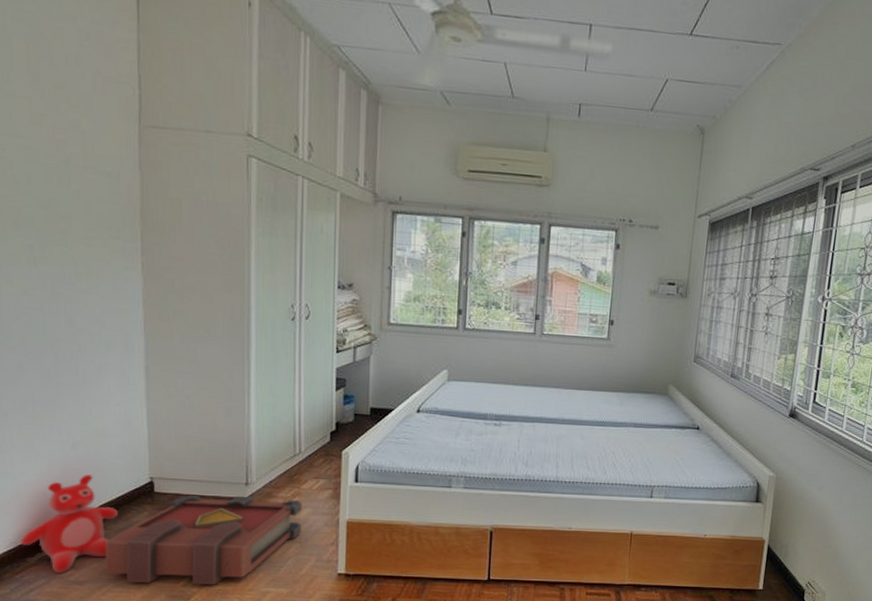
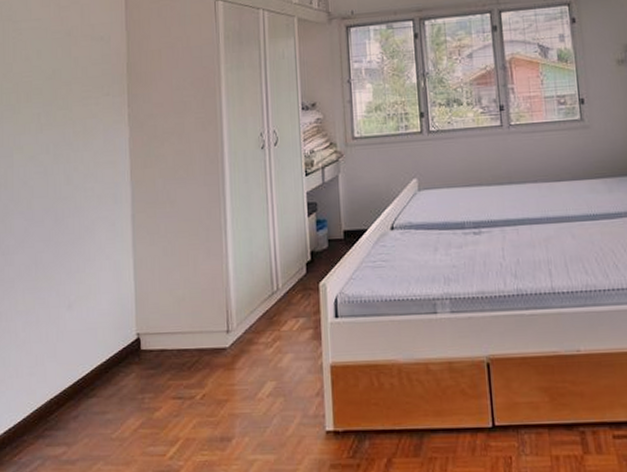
teddy bear: present [20,474,118,574] -> none [20,337,108,453]
suitcase: present [105,495,302,585] -> none [95,344,285,458]

